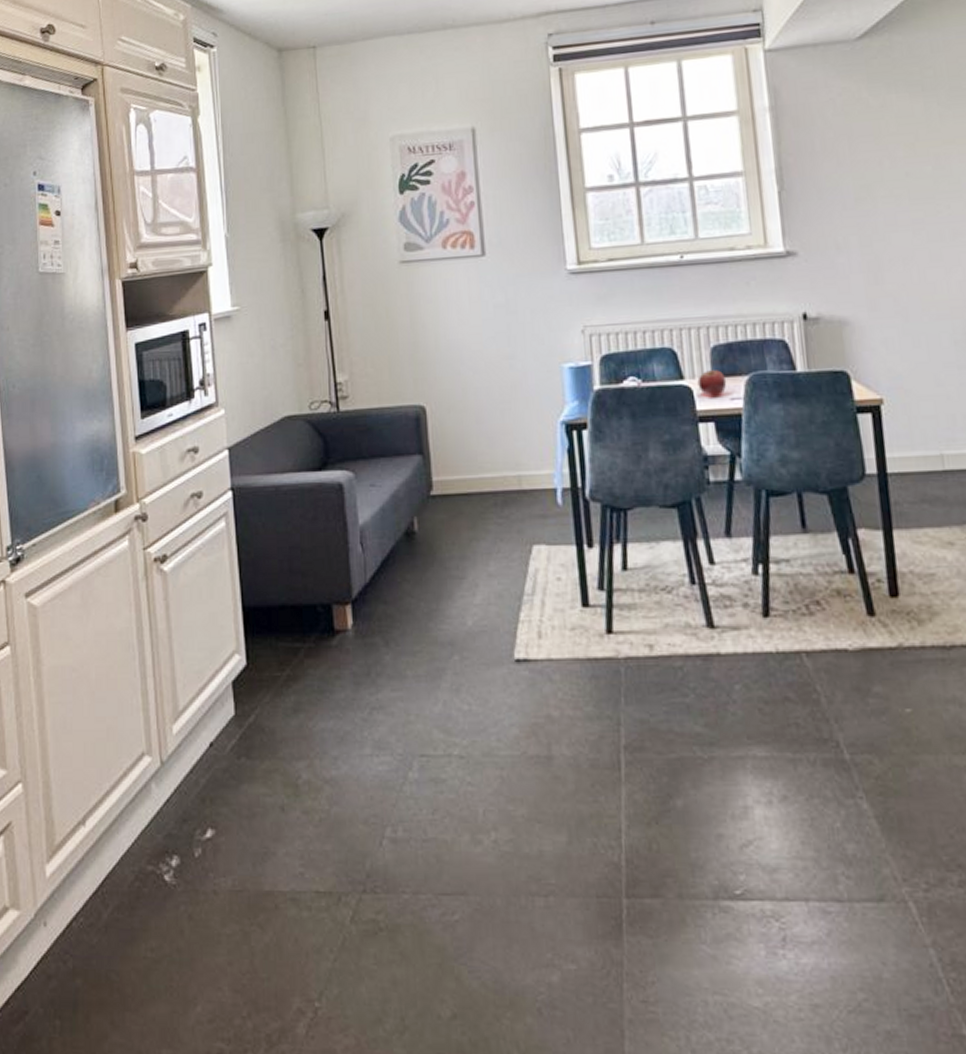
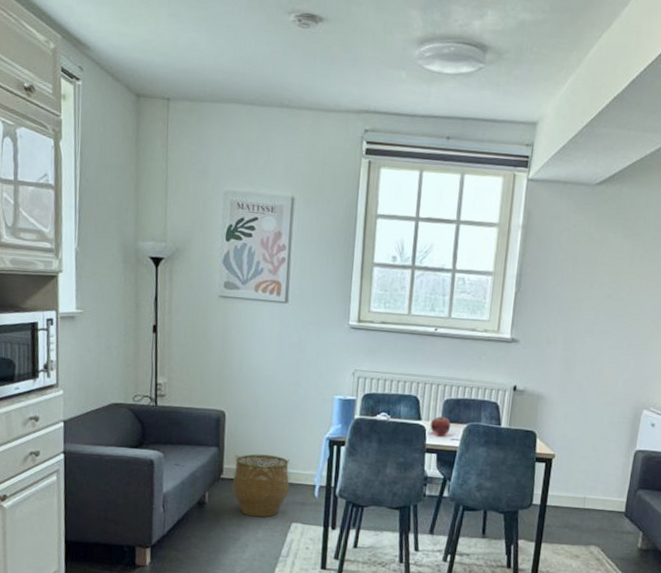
basket: none [445,455,522,543] -> present [232,454,290,518]

